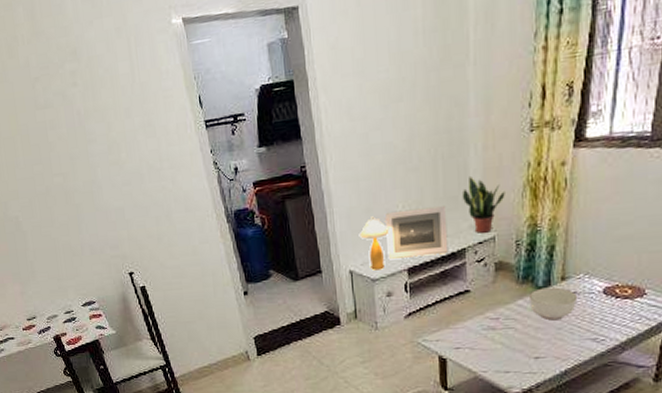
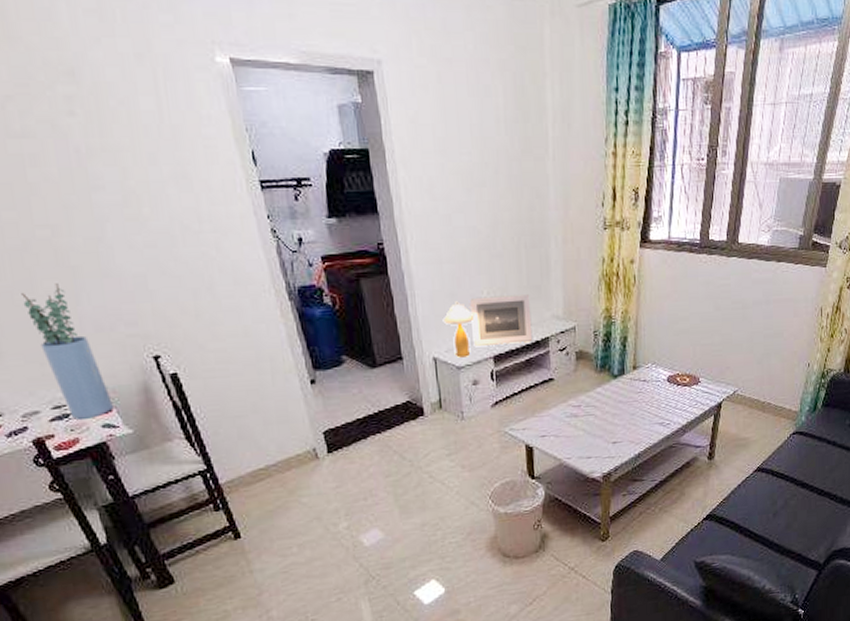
vase: none [46,218,103,322] -> present [21,283,114,420]
potted plant: present [463,177,505,233] -> none [545,268,584,323]
bowl: present [528,287,578,321] -> none [606,375,647,407]

